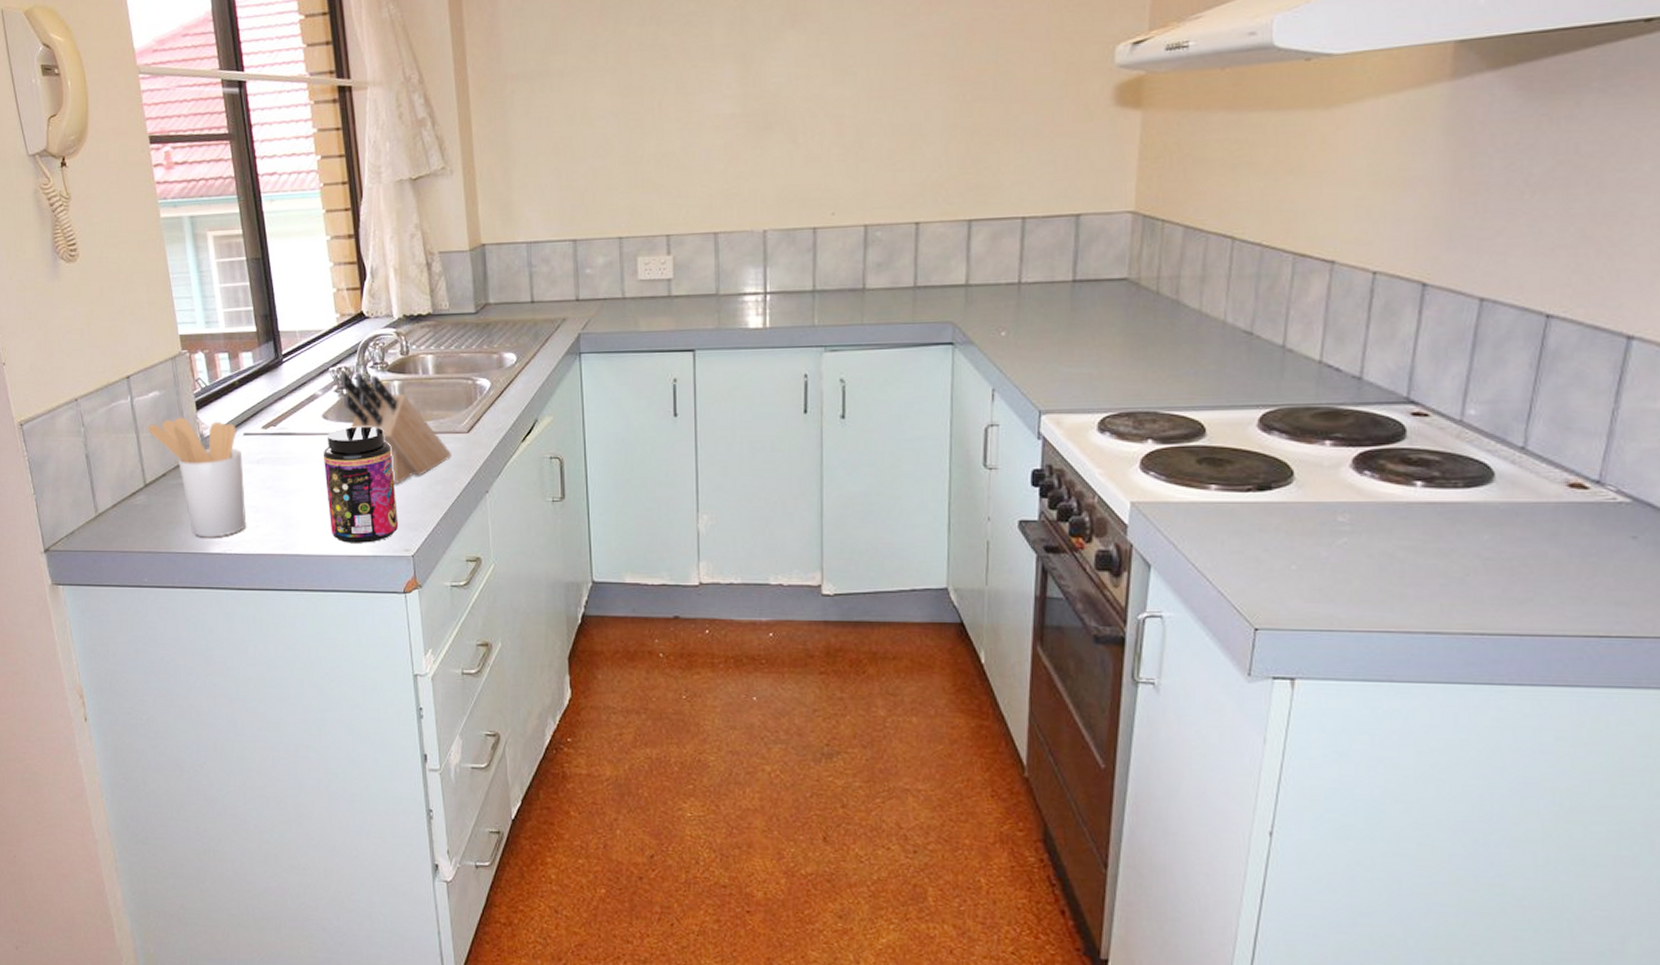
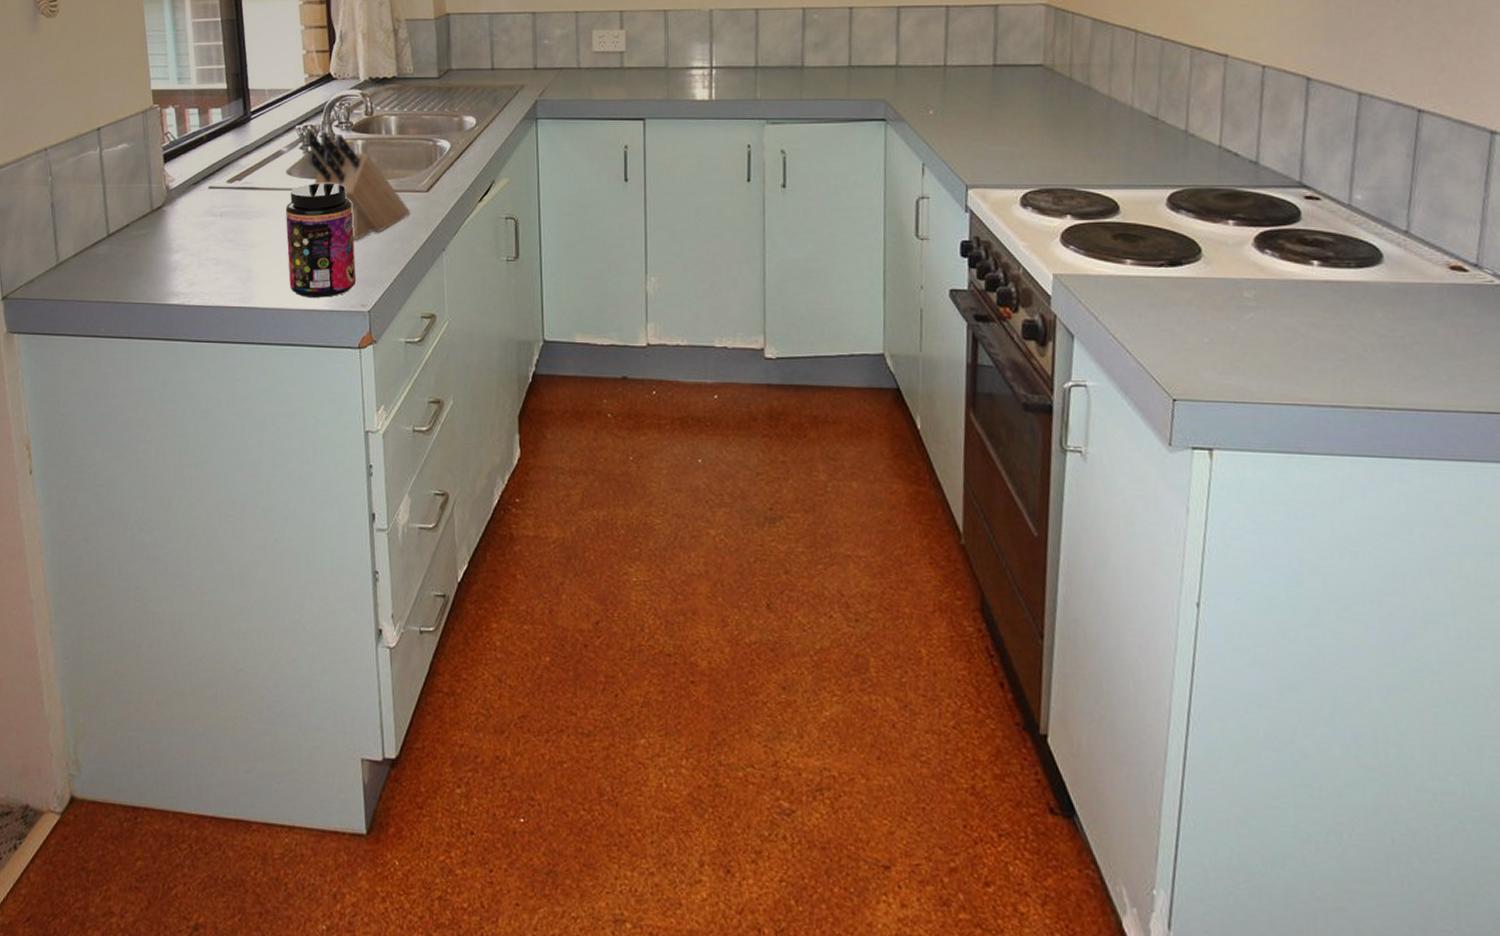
utensil holder: present [147,417,245,538] -> none [114,169,207,289]

